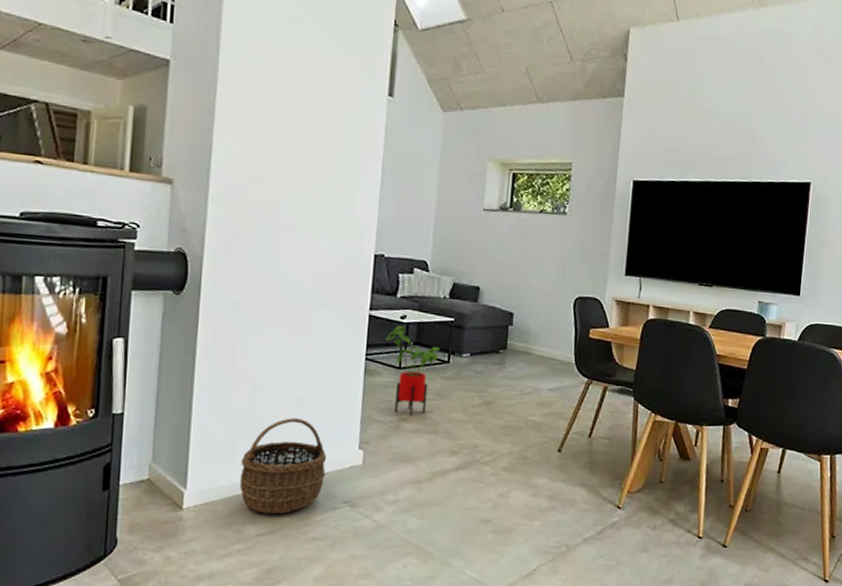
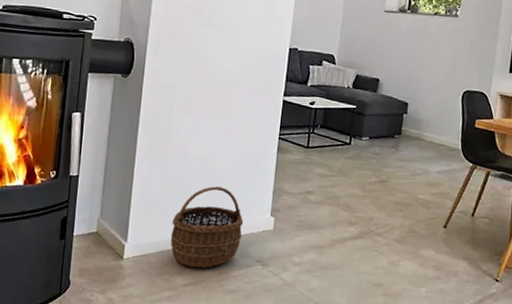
house plant: present [386,325,441,415] -> none [297,110,344,189]

